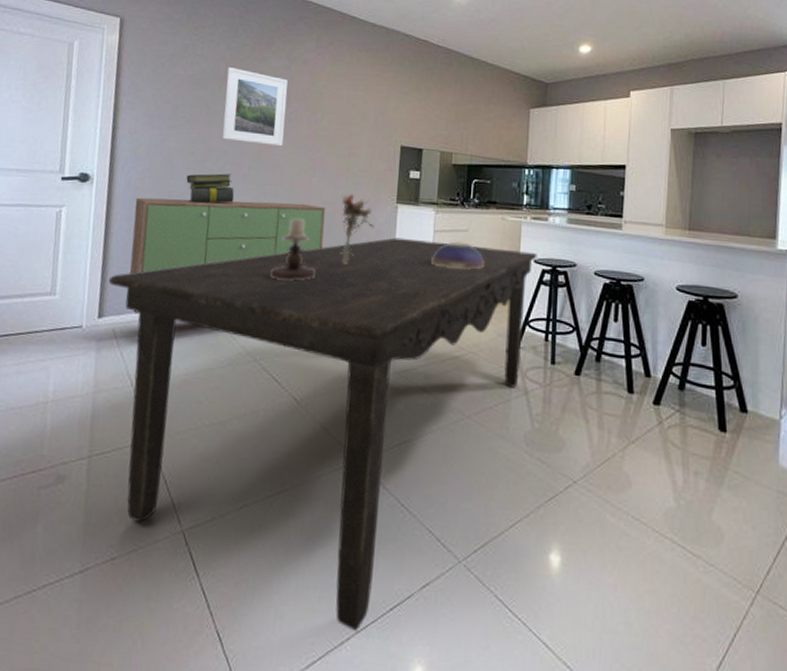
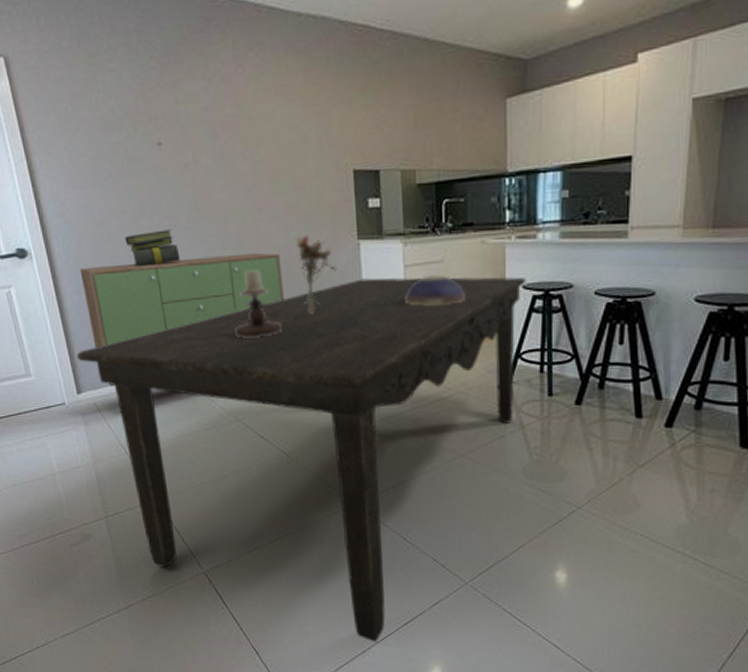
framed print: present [222,67,288,147] -> none [138,100,220,191]

